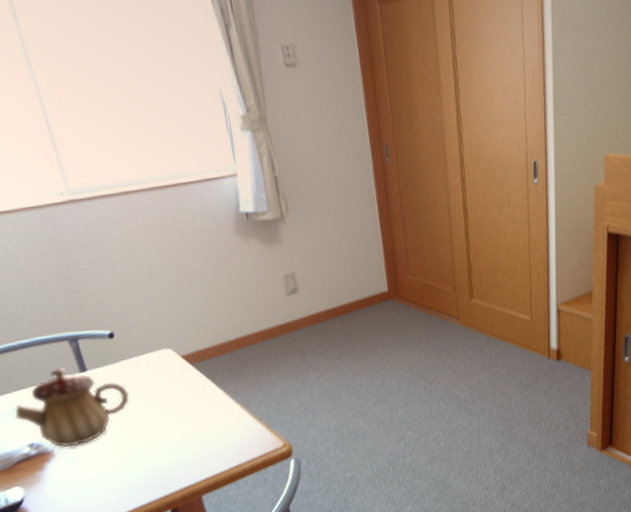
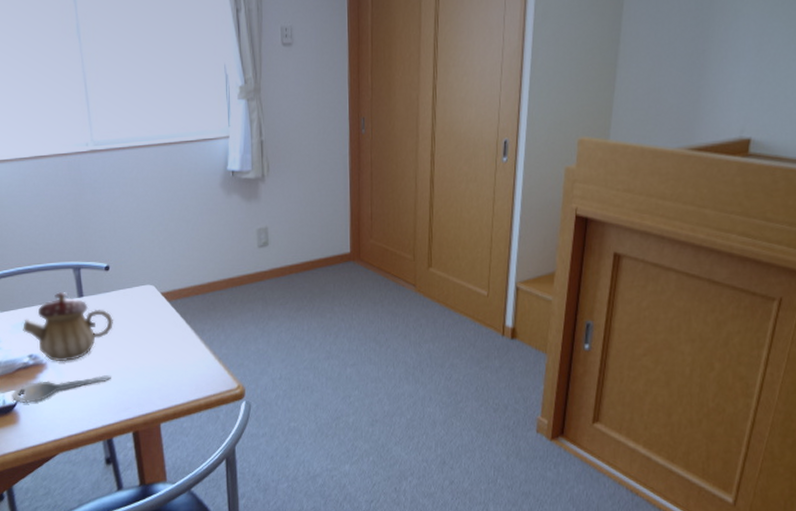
key: none [15,453,136,499] -> present [12,375,111,404]

